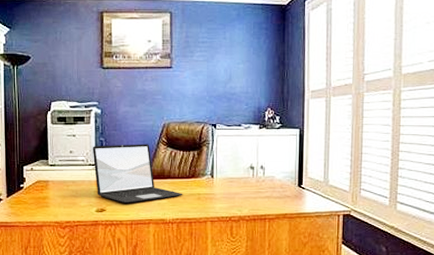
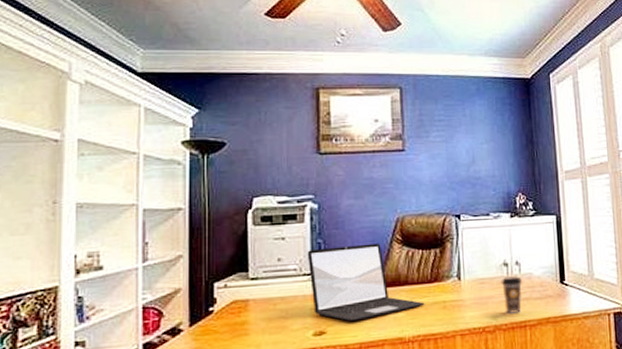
coffee cup: none [247,178,266,208] -> present [501,276,523,313]

